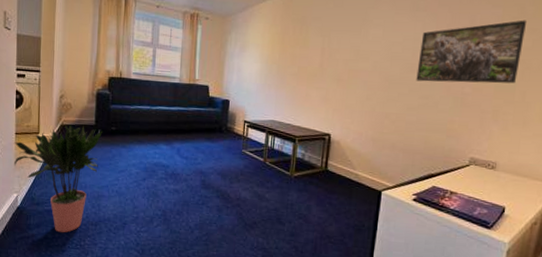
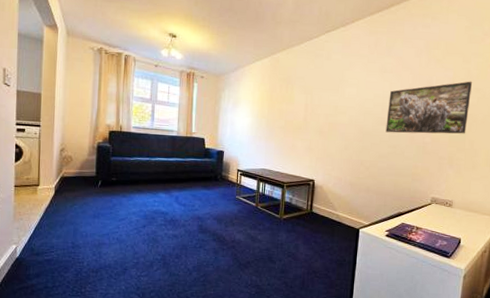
potted plant: present [13,125,103,233] -> none [12,176,104,281]

